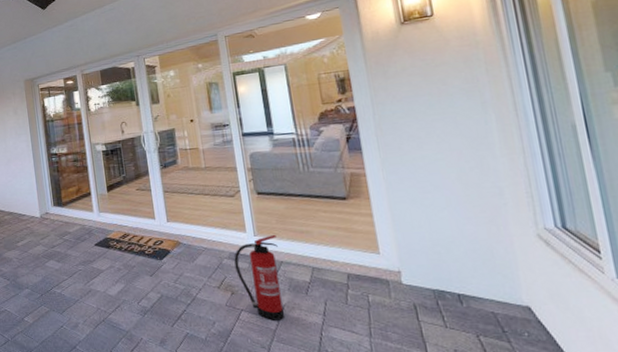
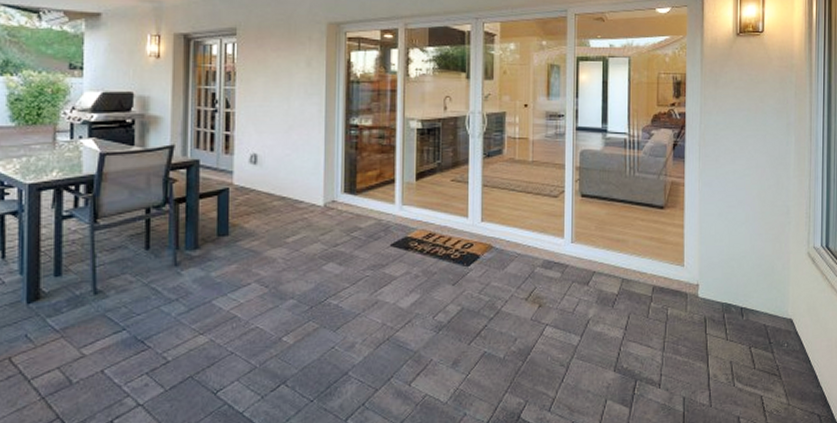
fire extinguisher: present [234,234,285,320] -> none [547,241,593,336]

